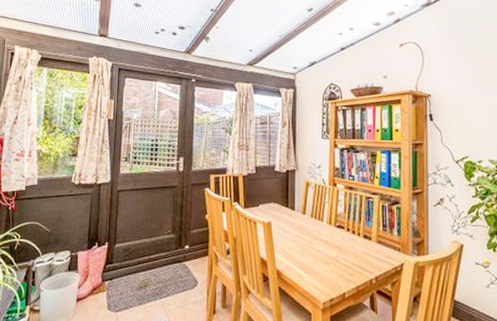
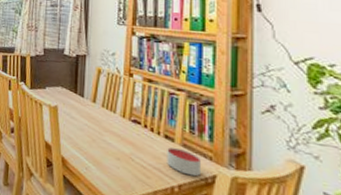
candle: none [366,246,392,267] -> present [167,147,201,177]

